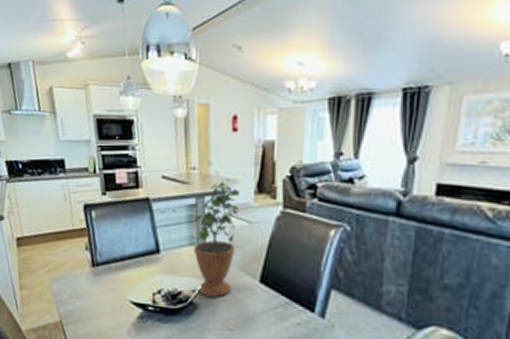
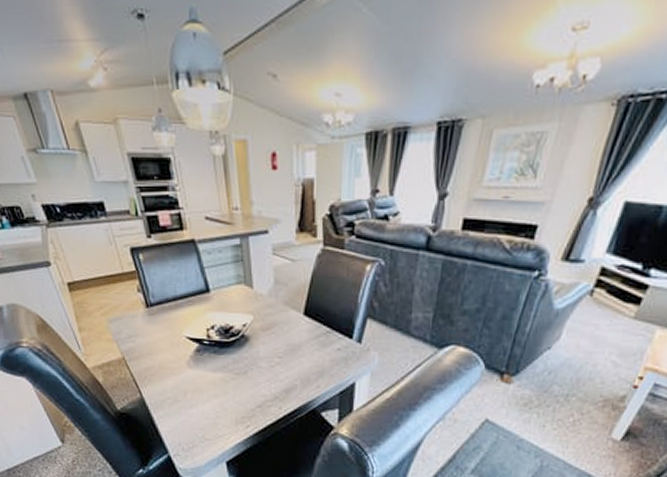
potted plant: present [193,178,241,297] -> none [241,217,283,330]

